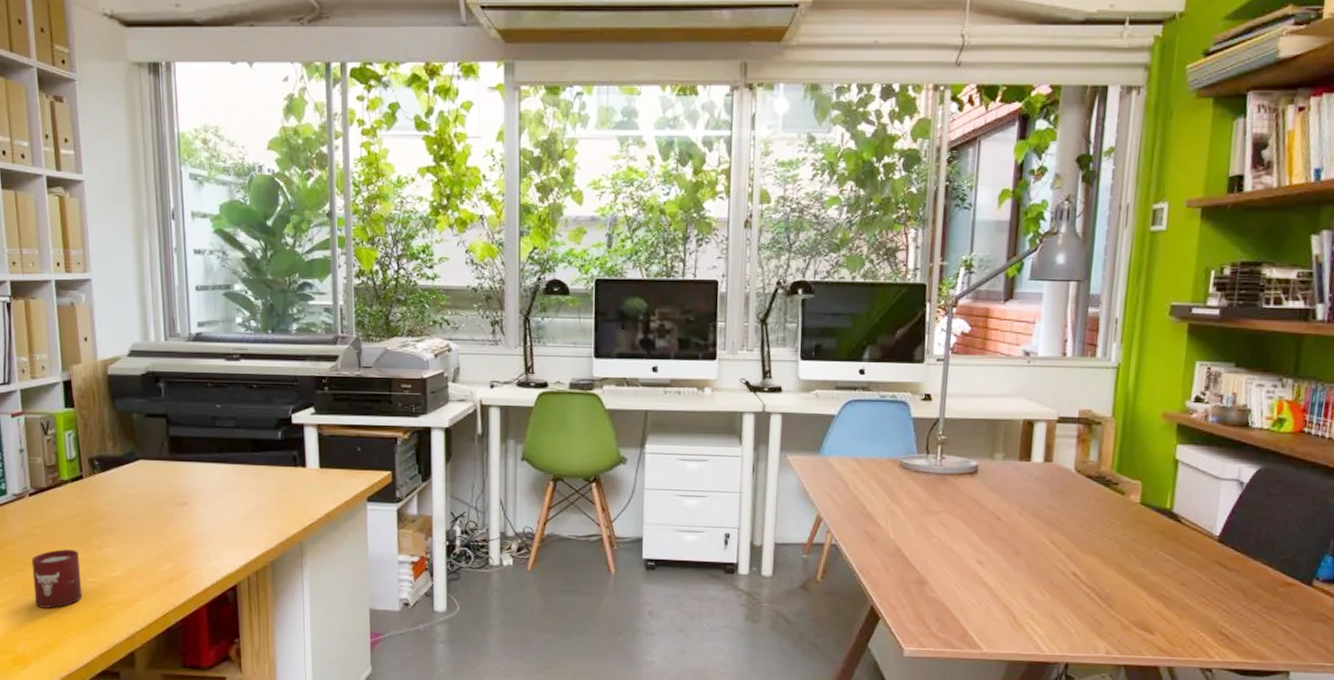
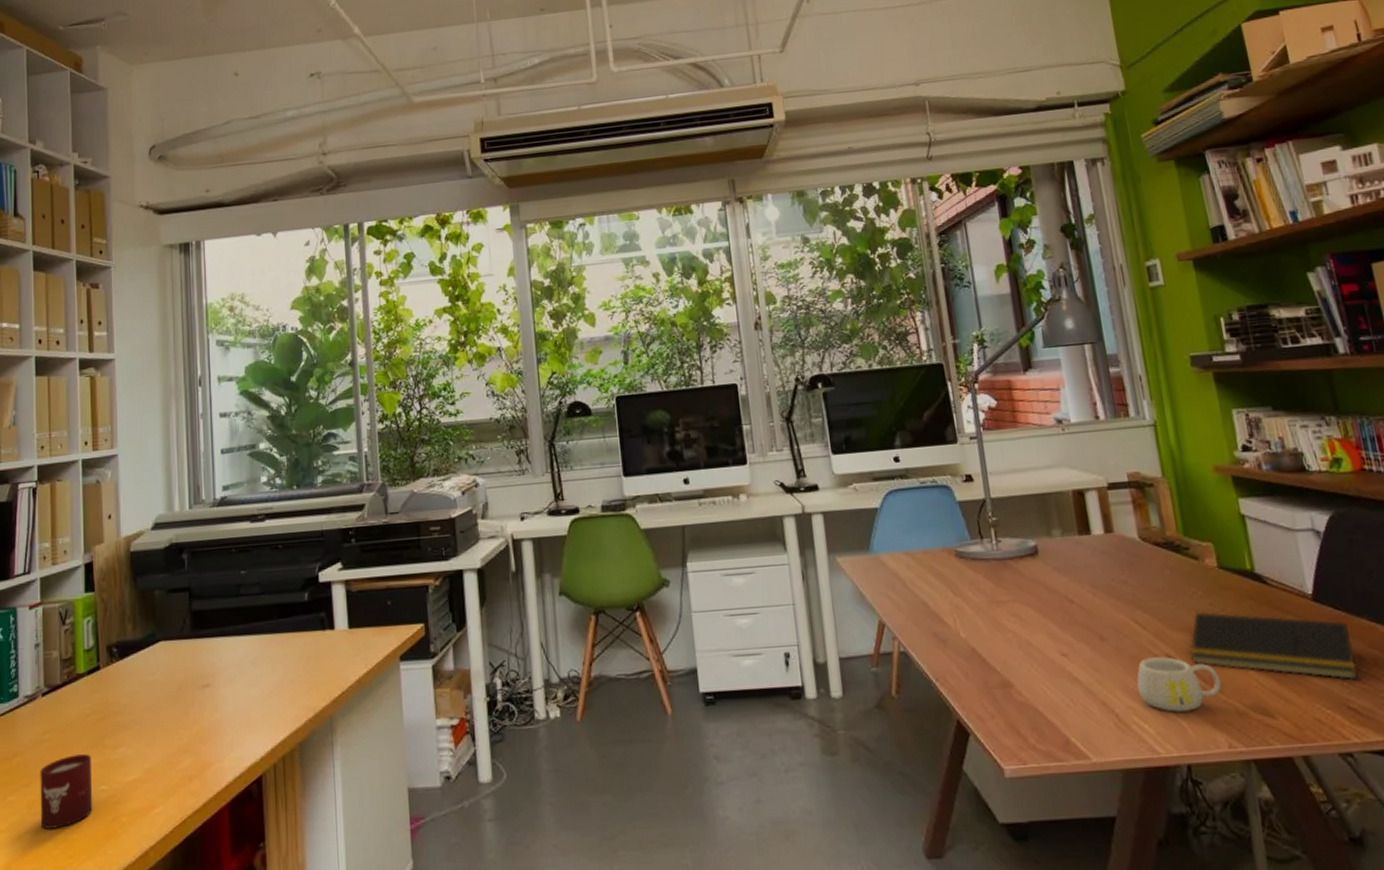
mug: none [1039,573,1115,621] -> present [1137,657,1222,712]
notepad: none [1093,539,1242,612] -> present [1189,611,1359,681]

